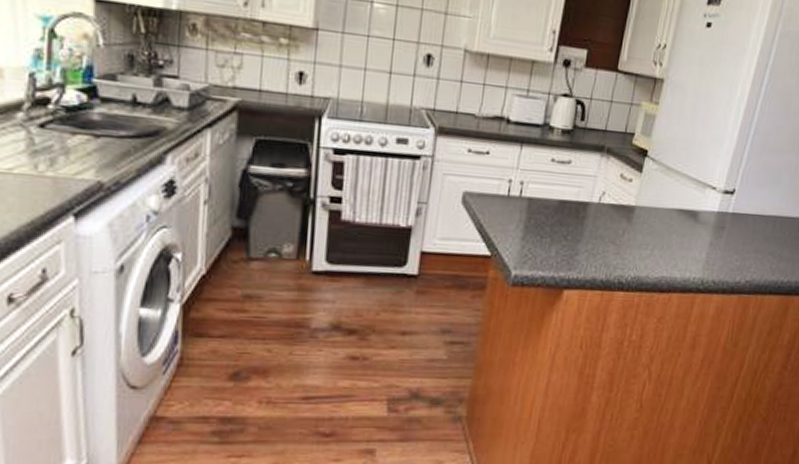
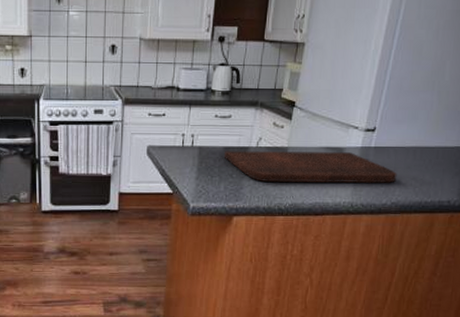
cutting board: none [558,205,754,257] -> present [223,151,397,183]

